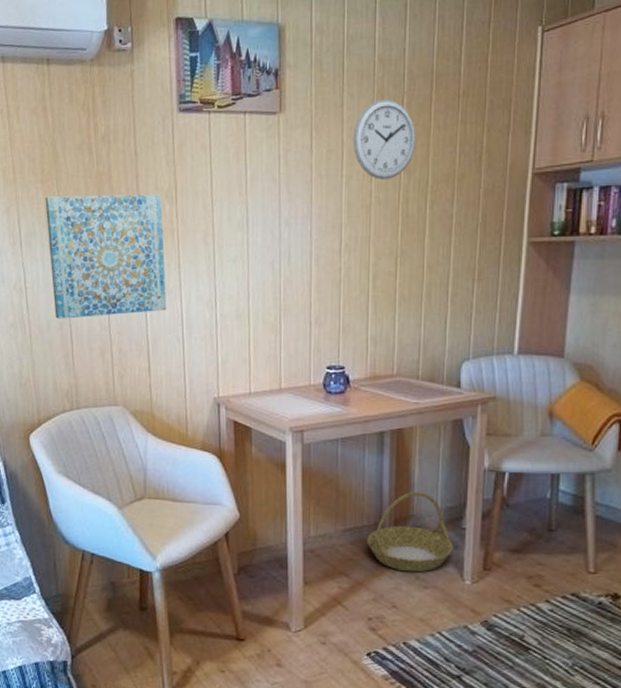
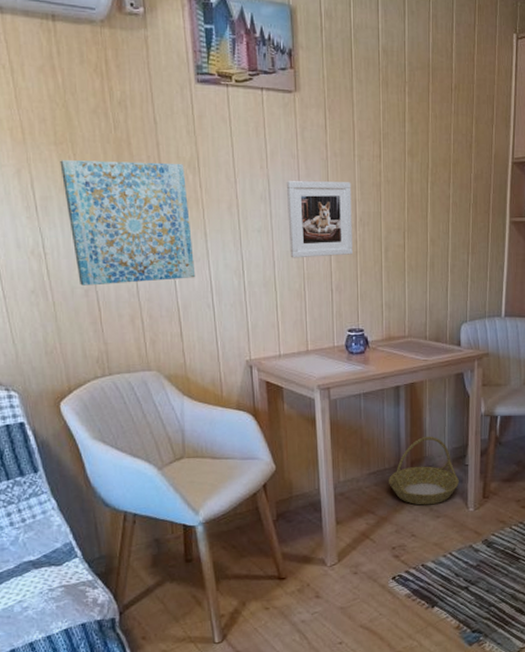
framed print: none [265,205,337,289] -> present [286,181,353,258]
wall clock: present [352,99,417,181] -> none [362,87,418,162]

